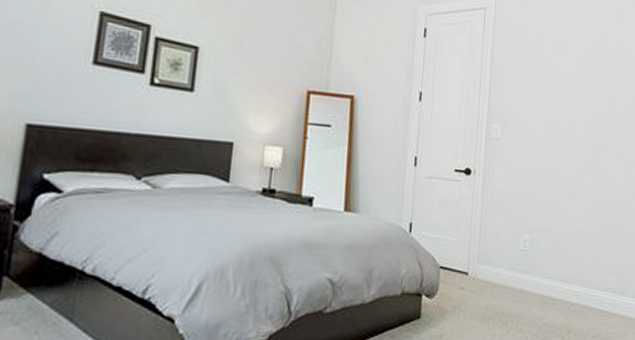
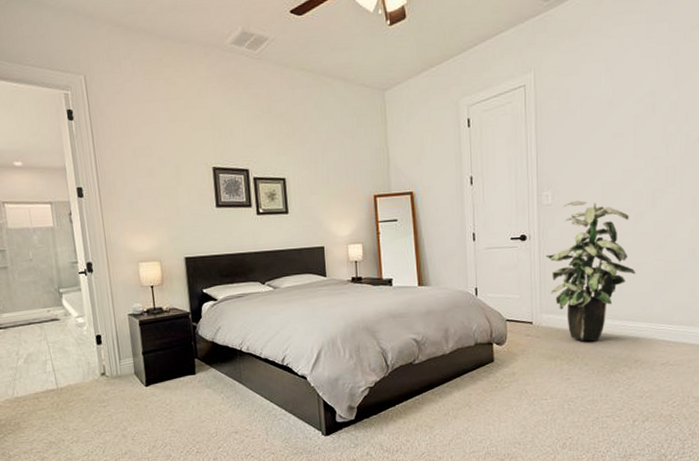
indoor plant: none [489,139,575,304] -> present [546,200,636,342]

